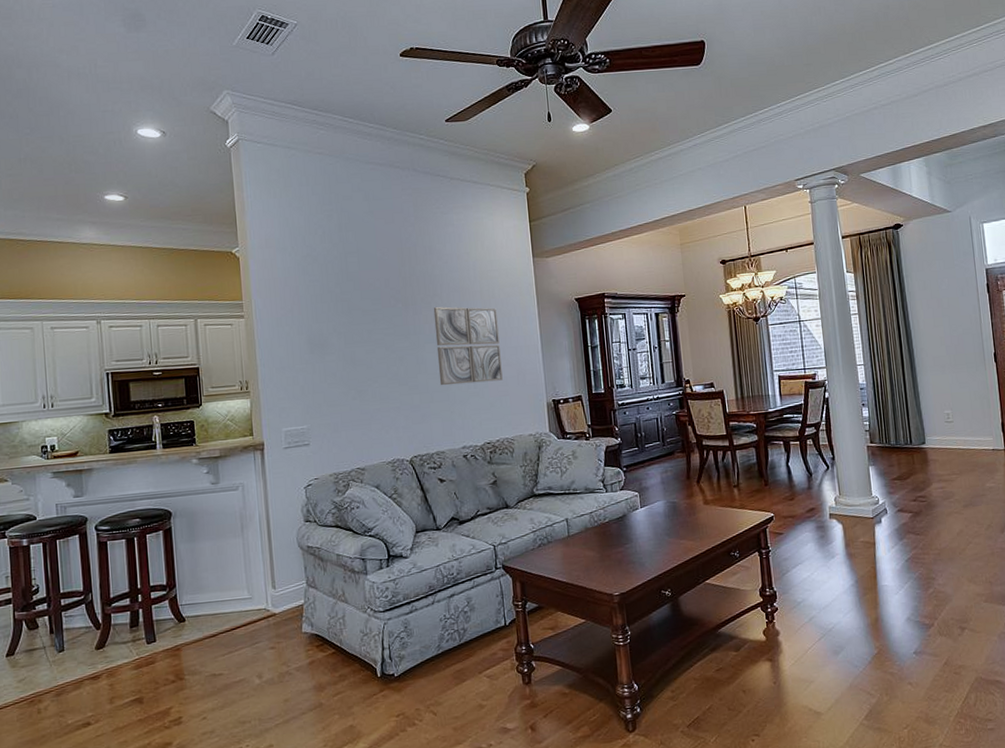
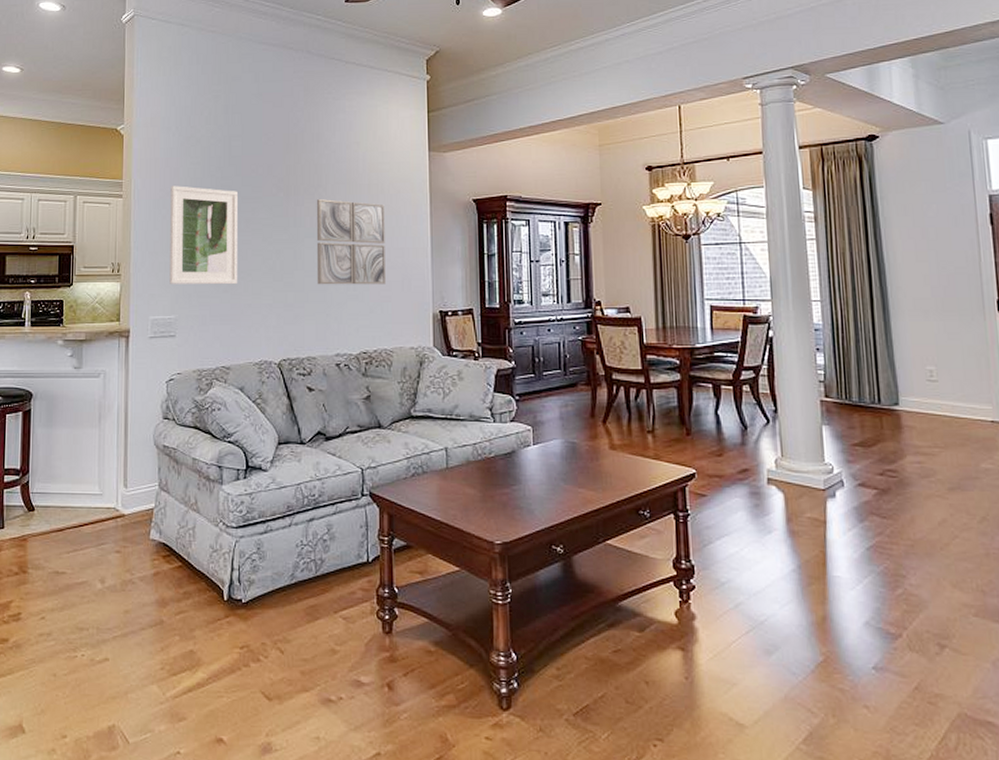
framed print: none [292,303,365,397] -> present [169,186,237,285]

